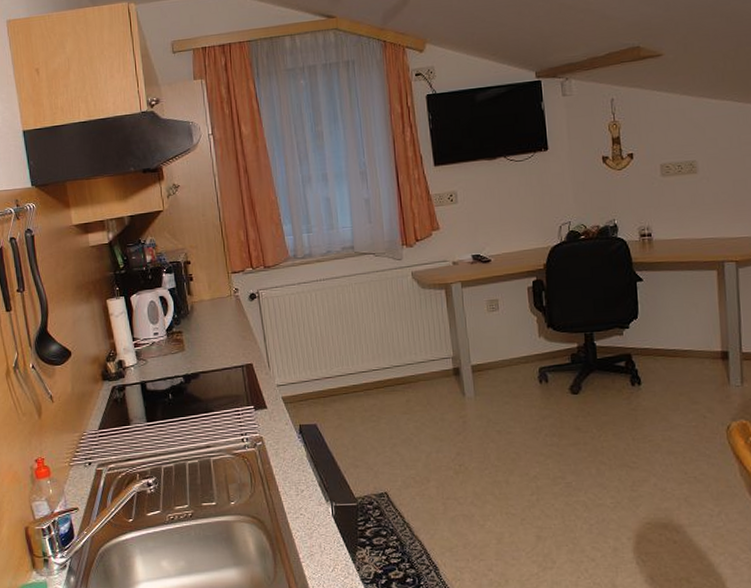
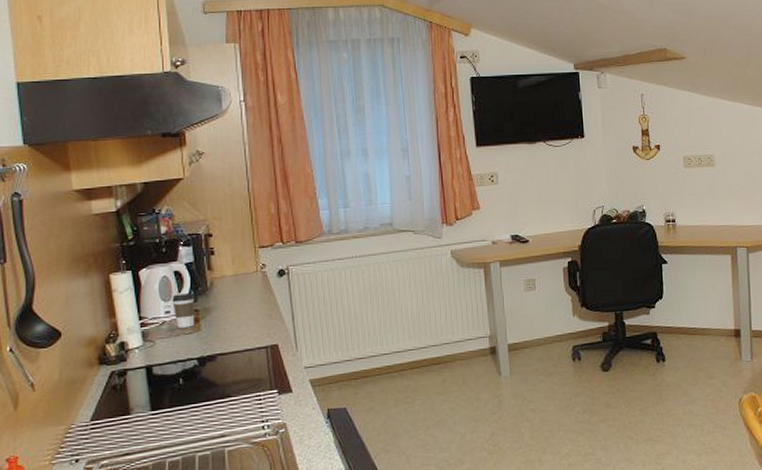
coffee cup: none [159,316,180,348] -> present [172,293,195,328]

